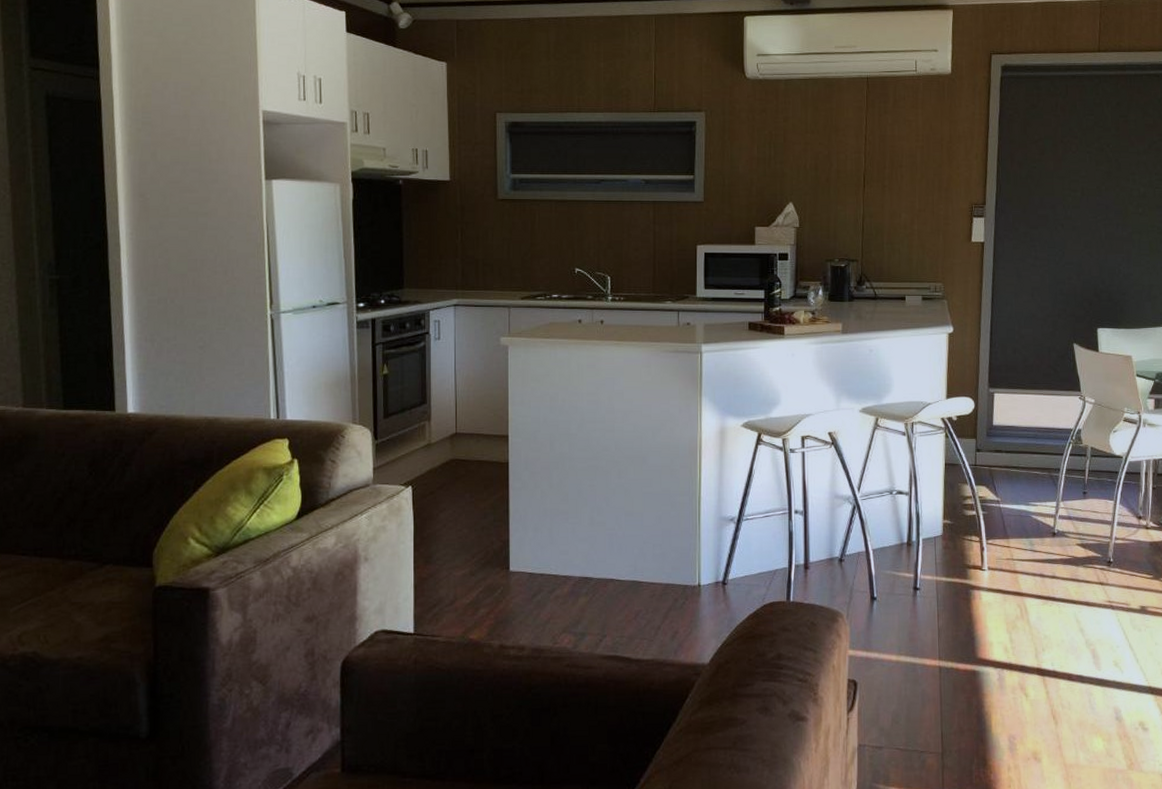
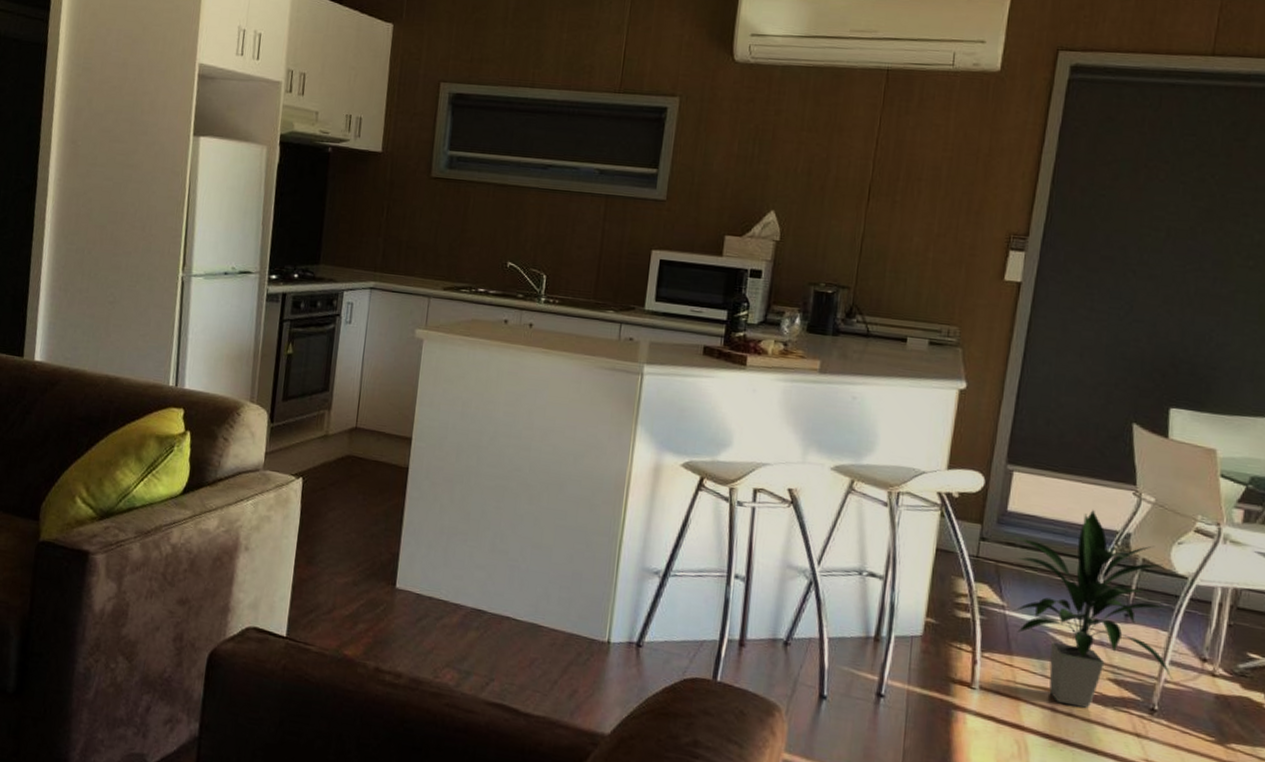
indoor plant: none [1000,414,1121,570] -> present [1012,509,1174,708]

